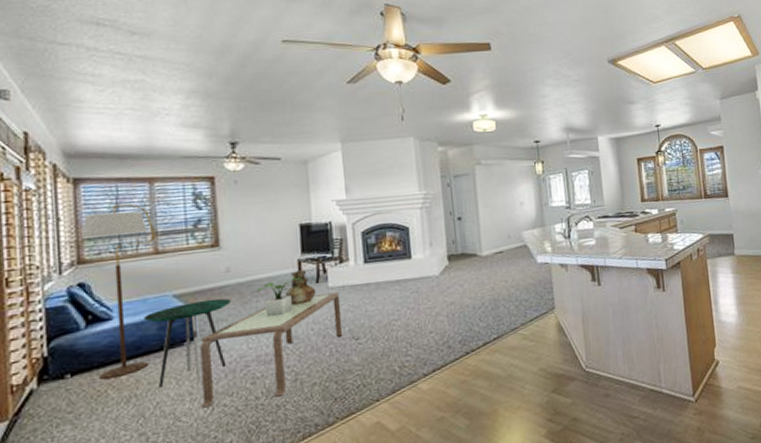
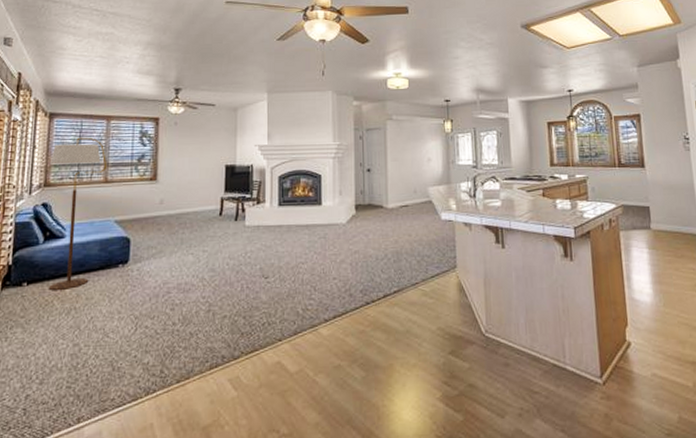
side table: present [143,298,232,388] -> none [88,227,162,304]
coffee table: present [200,292,343,409] -> none [126,231,255,328]
potted plant: present [256,277,305,316] -> none [183,213,225,248]
vessel: present [285,270,316,306] -> none [207,208,234,240]

